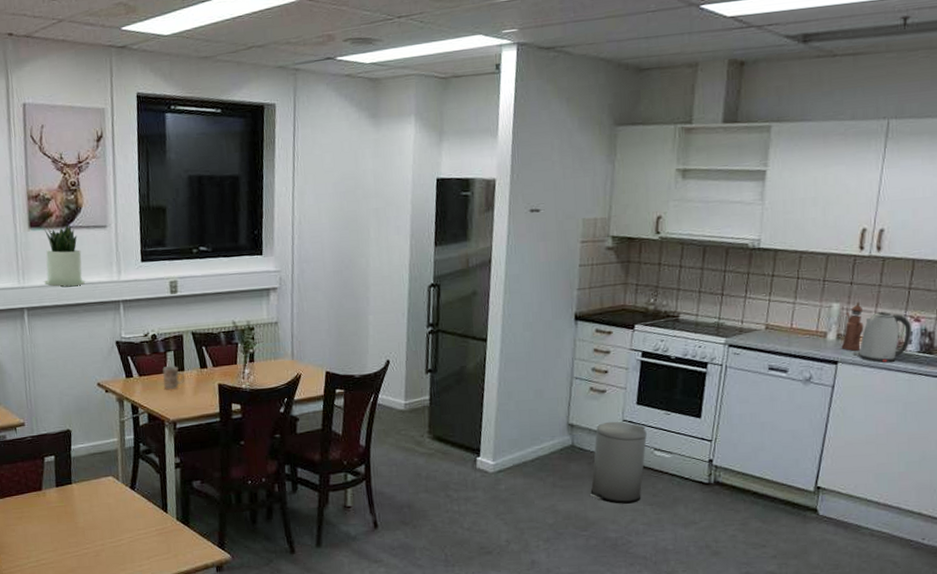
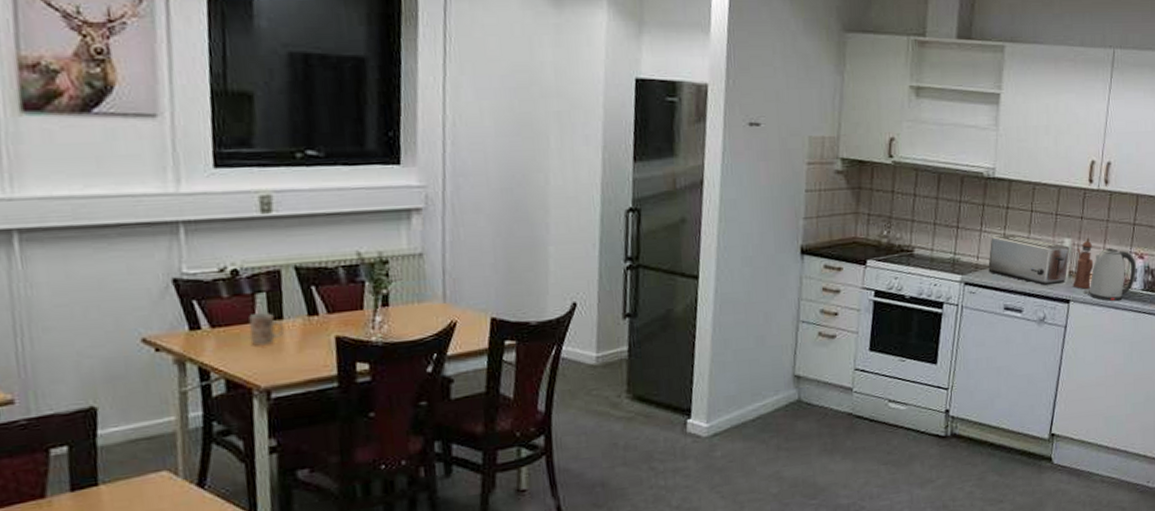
planter: present [43,224,86,287] -> none [46,109,122,201]
pedal bin: present [589,421,647,504] -> none [818,370,881,466]
toaster: none [752,300,839,348] -> present [988,235,1070,286]

